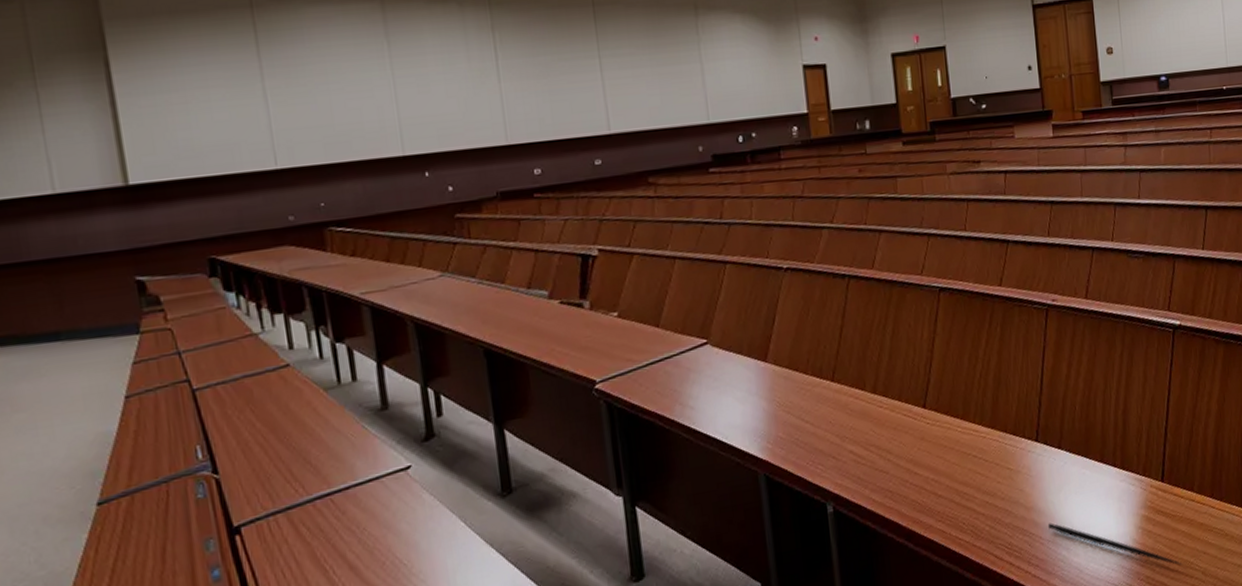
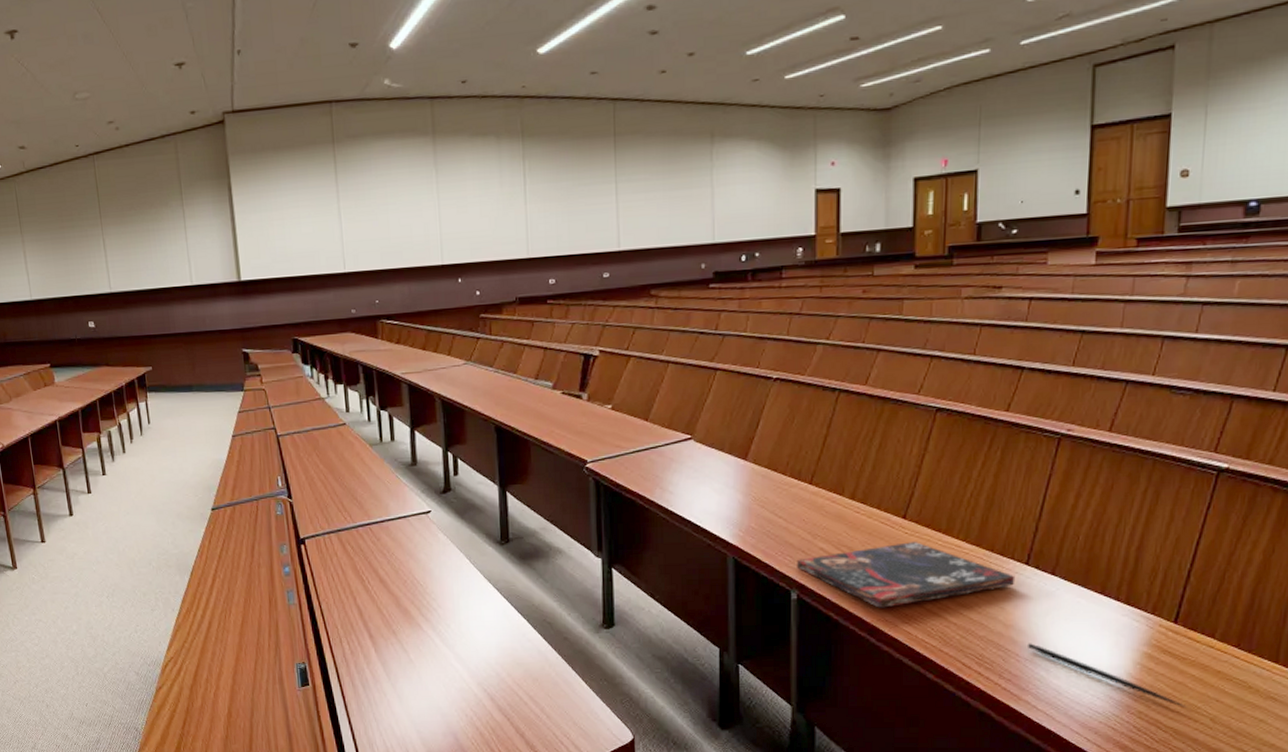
book: none [829,431,1030,509] -> present [797,542,1016,608]

